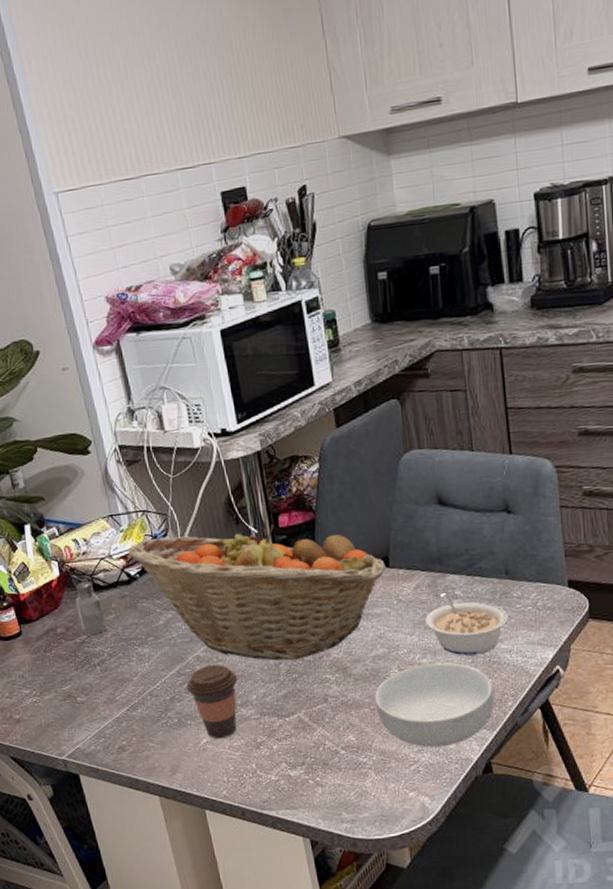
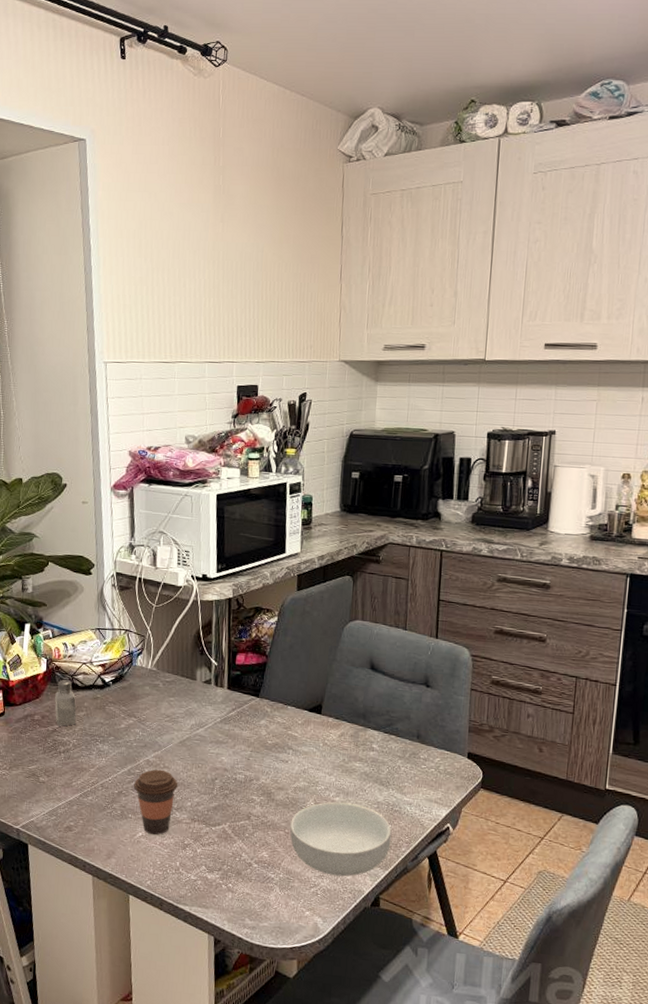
fruit basket: present [127,524,387,661] -> none [107,653,319,779]
legume: present [425,592,508,656] -> none [344,743,414,803]

